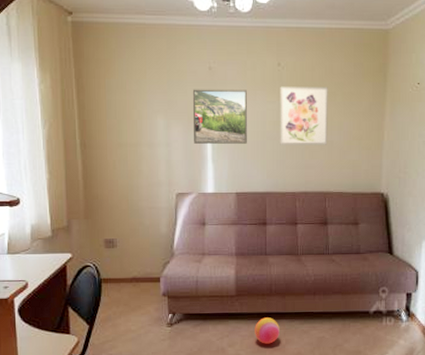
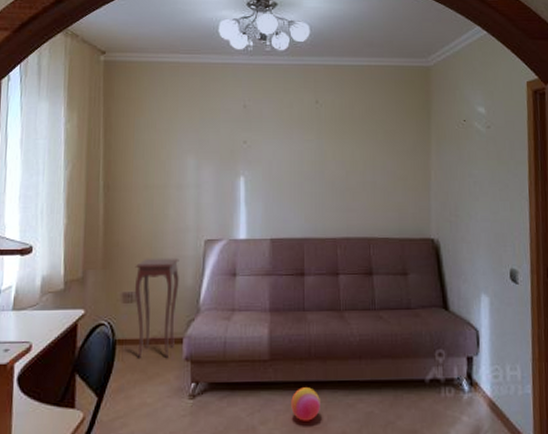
side table: none [114,209,154,294] -> present [134,258,179,358]
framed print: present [192,89,247,144] -> none [225,127,283,185]
wall art: present [280,86,328,145] -> none [318,124,370,186]

